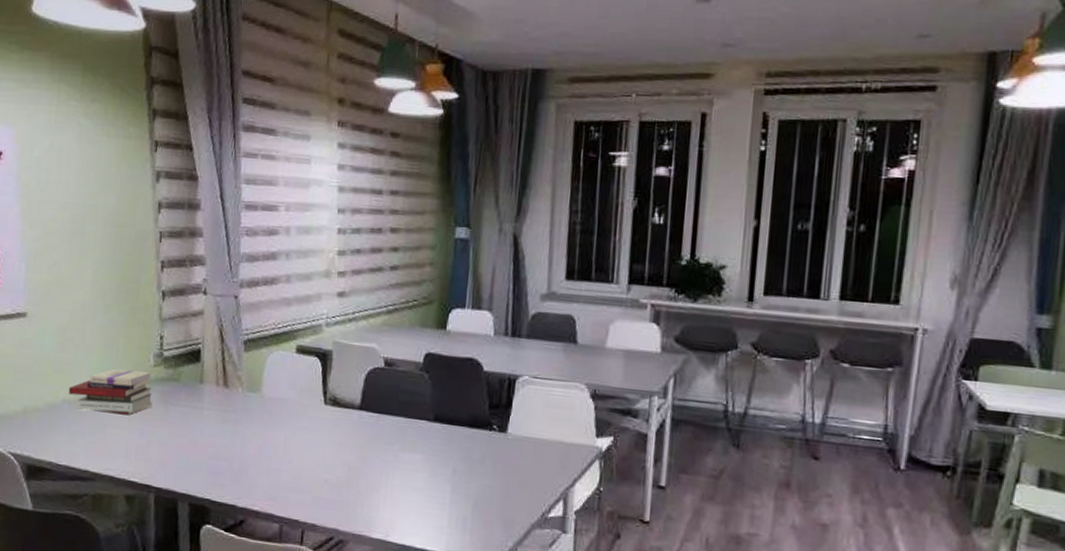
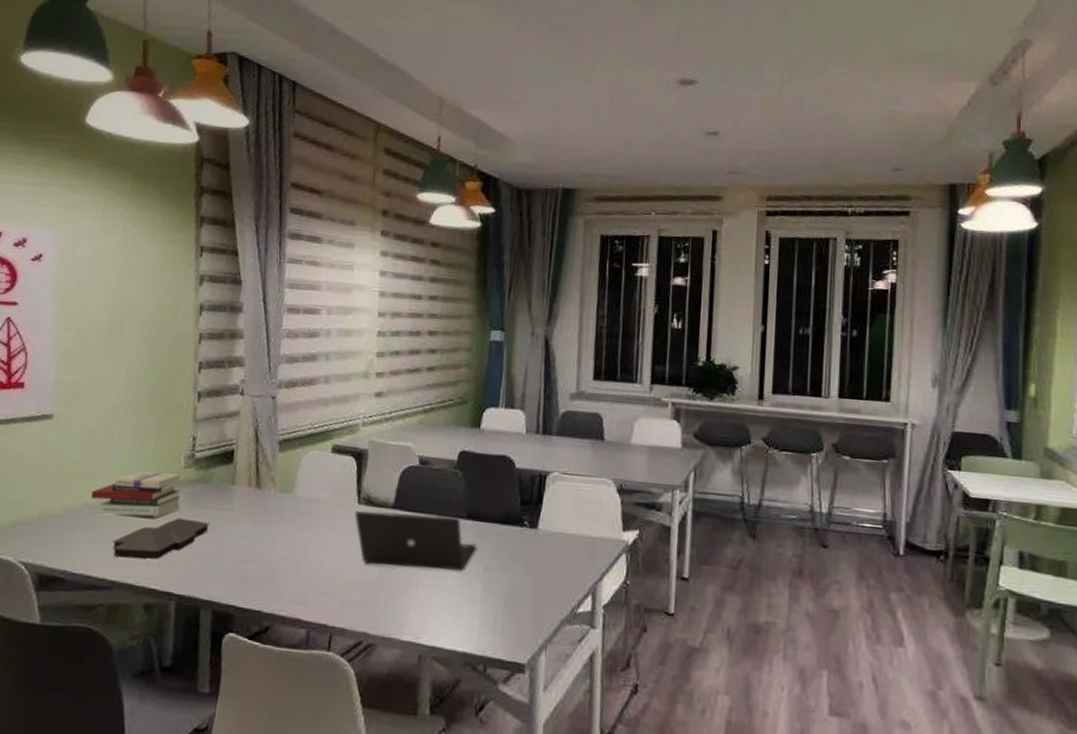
papers: none [91,414,182,454] -> present [112,517,211,559]
laptop: none [321,411,444,472] -> present [355,511,476,571]

